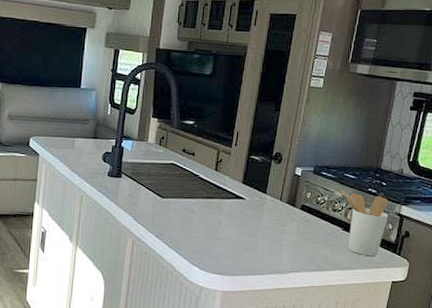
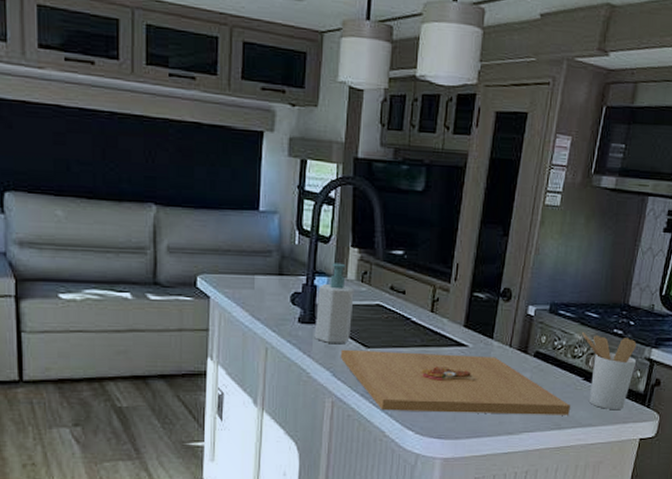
soap bottle: none [120,129,153,194] -> present [314,263,354,343]
platter: none [140,198,331,259] -> present [340,349,570,415]

